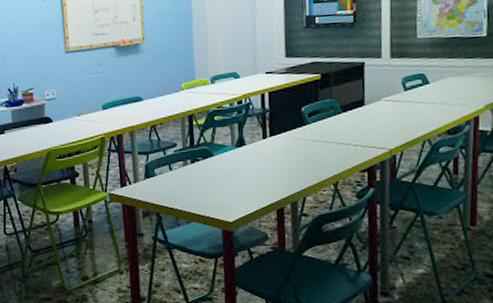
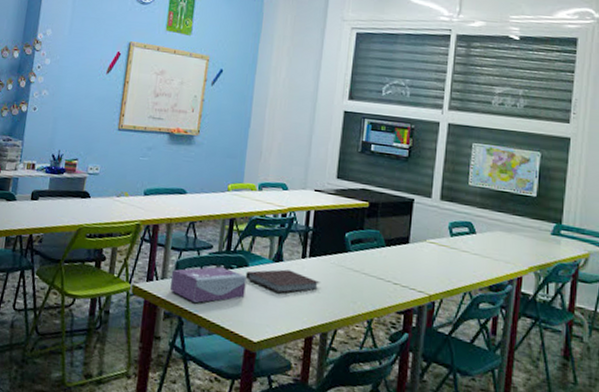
tissue box: none [142,161,215,199] -> present [170,266,247,304]
notebook: none [212,152,285,175] -> present [245,269,321,294]

